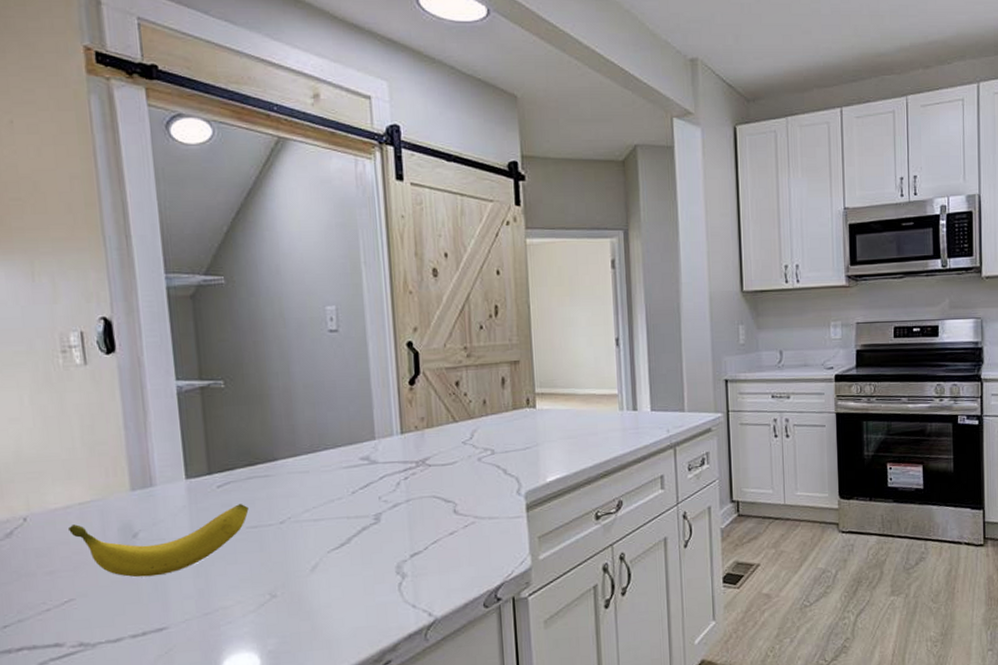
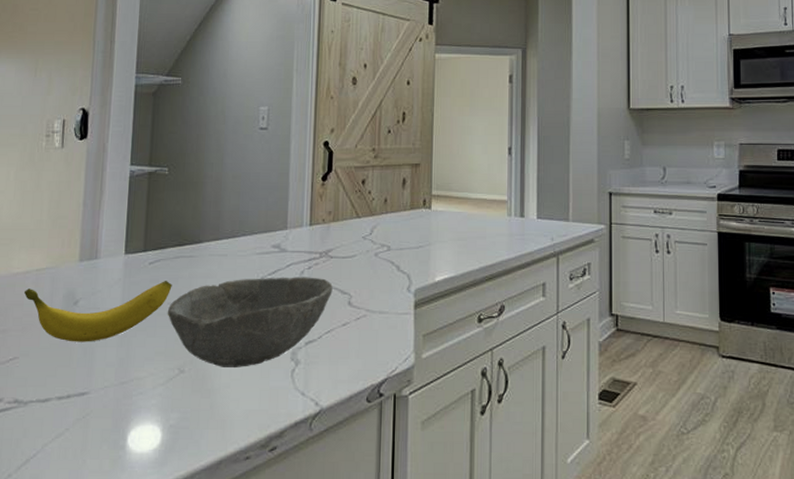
bowl: none [247,487,435,588] -> present [167,277,333,367]

